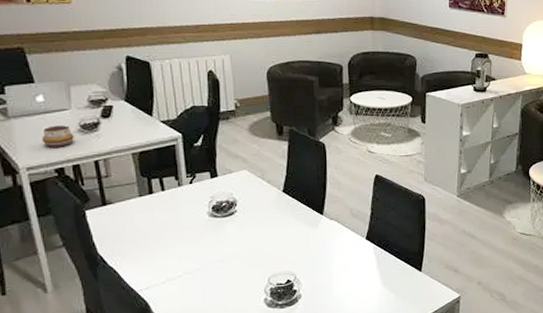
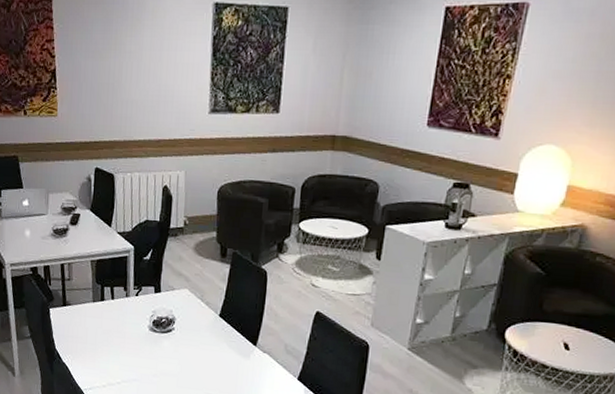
decorative bowl: present [41,125,74,147] -> none [23,228,48,248]

